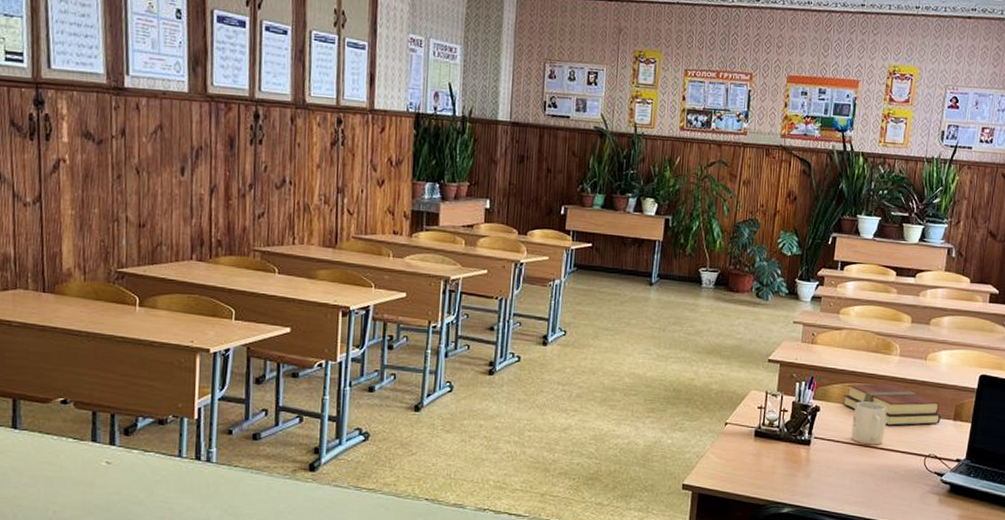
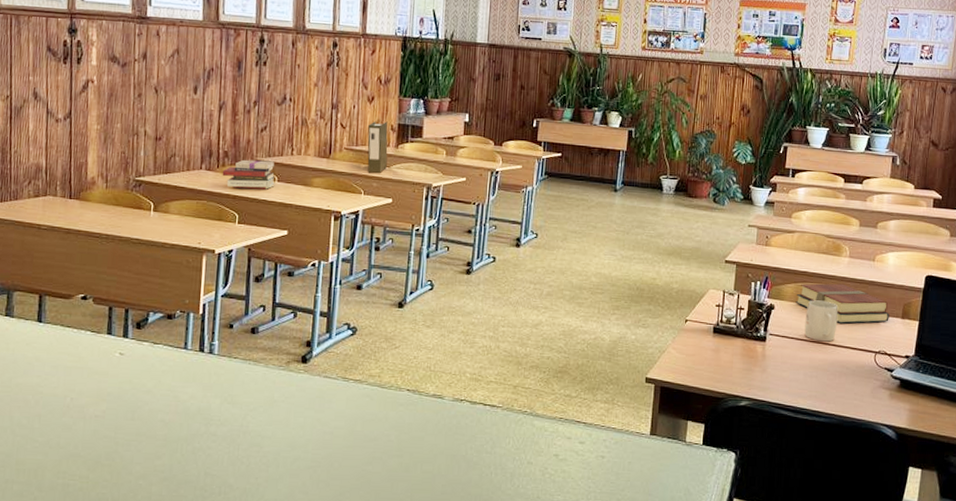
books: none [215,249,275,283] -> present [222,159,275,190]
binder: none [377,206,401,266] -> present [367,121,388,174]

